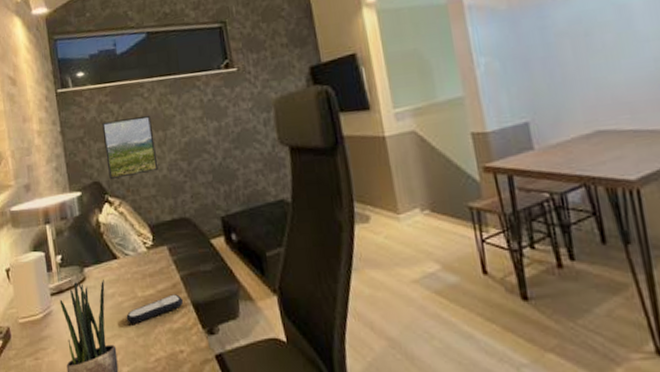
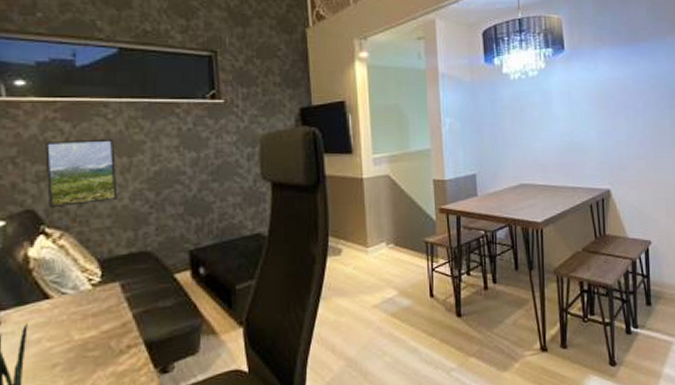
remote control: present [126,294,183,324] -> none [55,333,133,372]

